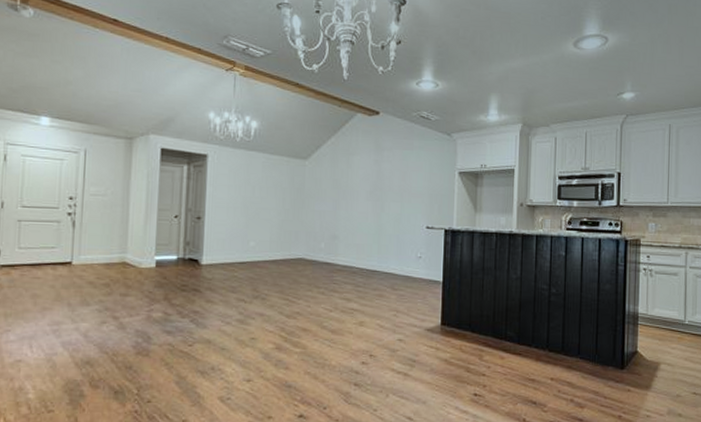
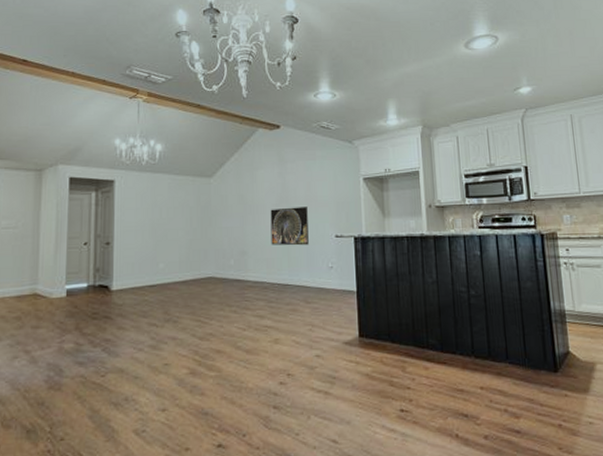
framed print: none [362,195,401,234] -> present [270,207,309,246]

